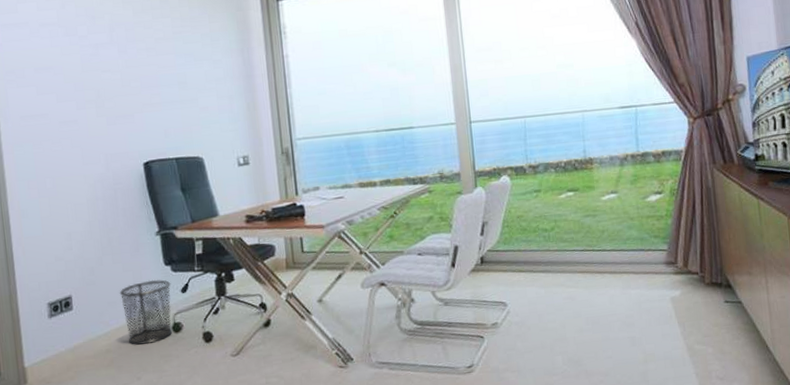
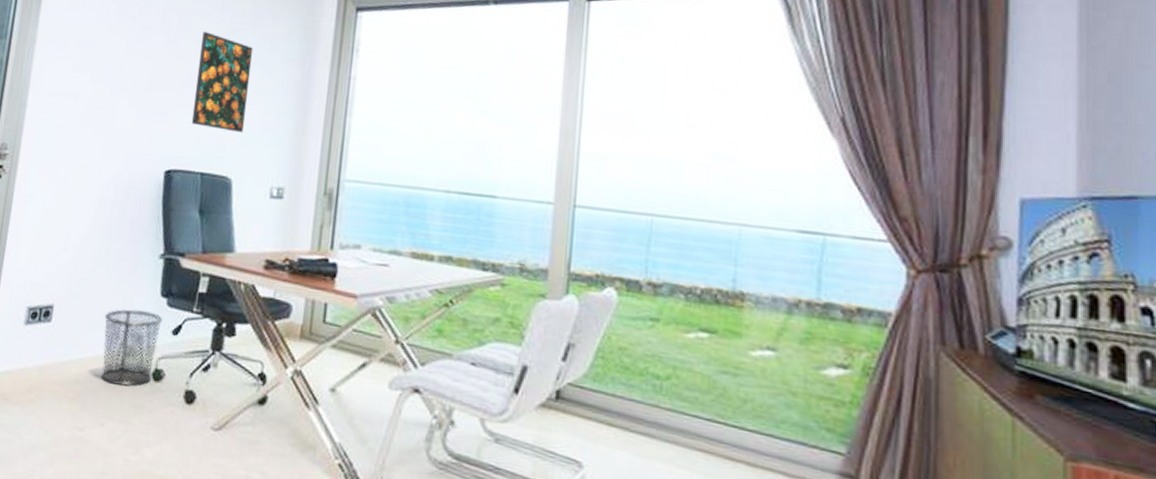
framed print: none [150,38,204,120] -> present [191,31,254,133]

